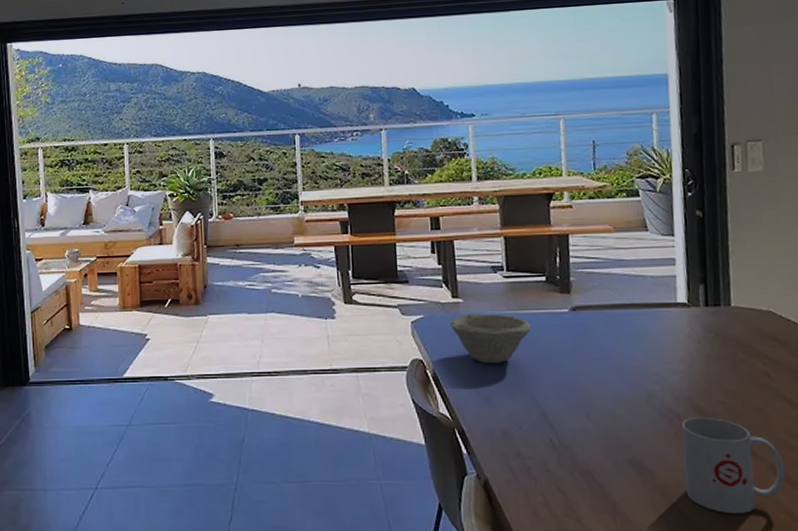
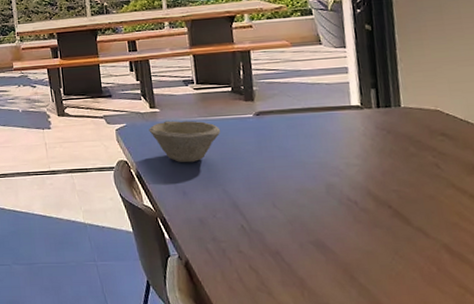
mug: present [681,416,785,513] -> none [359,203,458,286]

